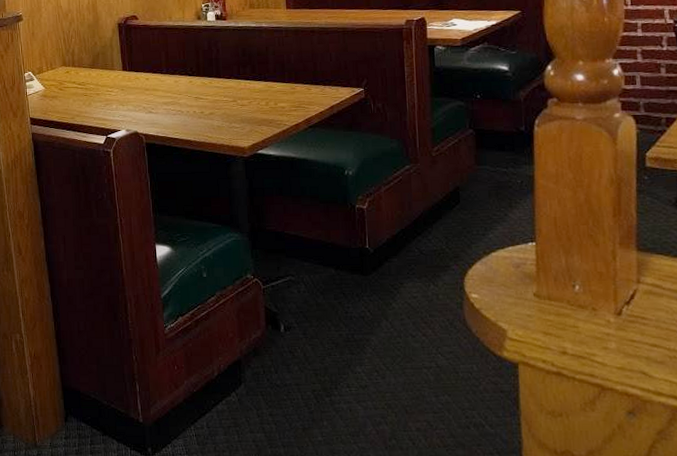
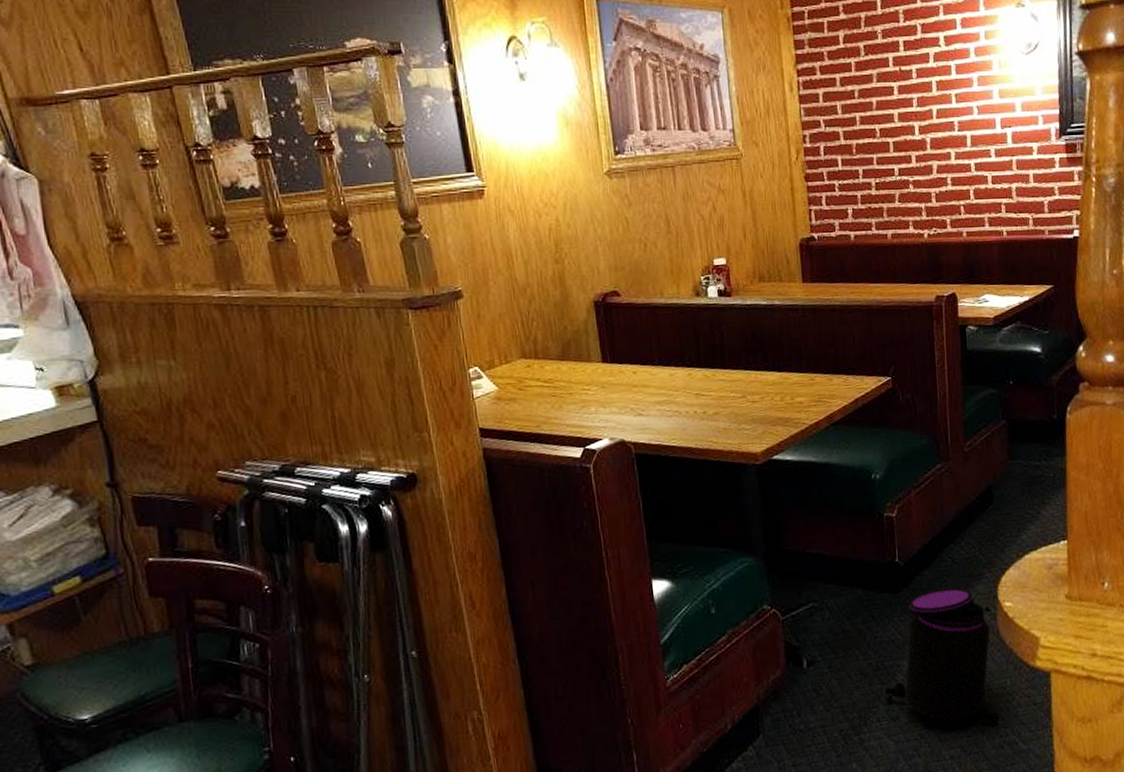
trash can: none [354,276,466,405] -> present [884,588,1000,726]

